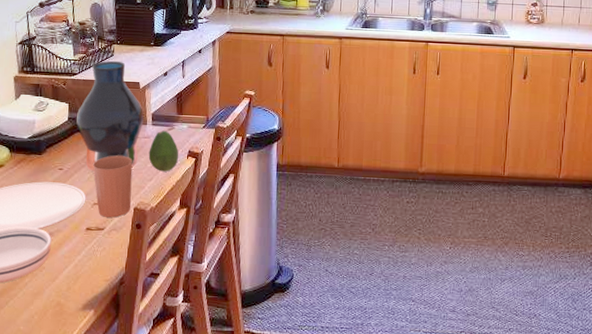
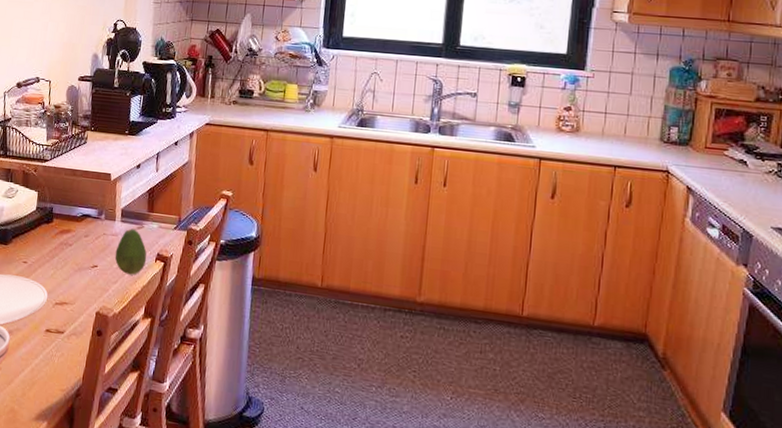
vase: present [76,61,144,172] -> none [44,148,114,268]
cup: present [93,155,133,218] -> none [57,252,98,321]

